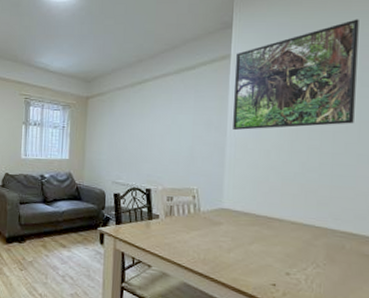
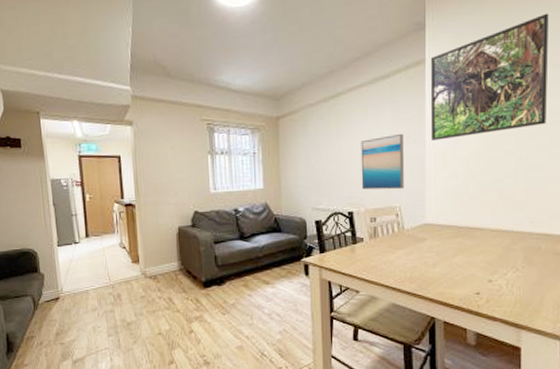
wall art: none [160,120,205,173] -> present [360,133,404,190]

